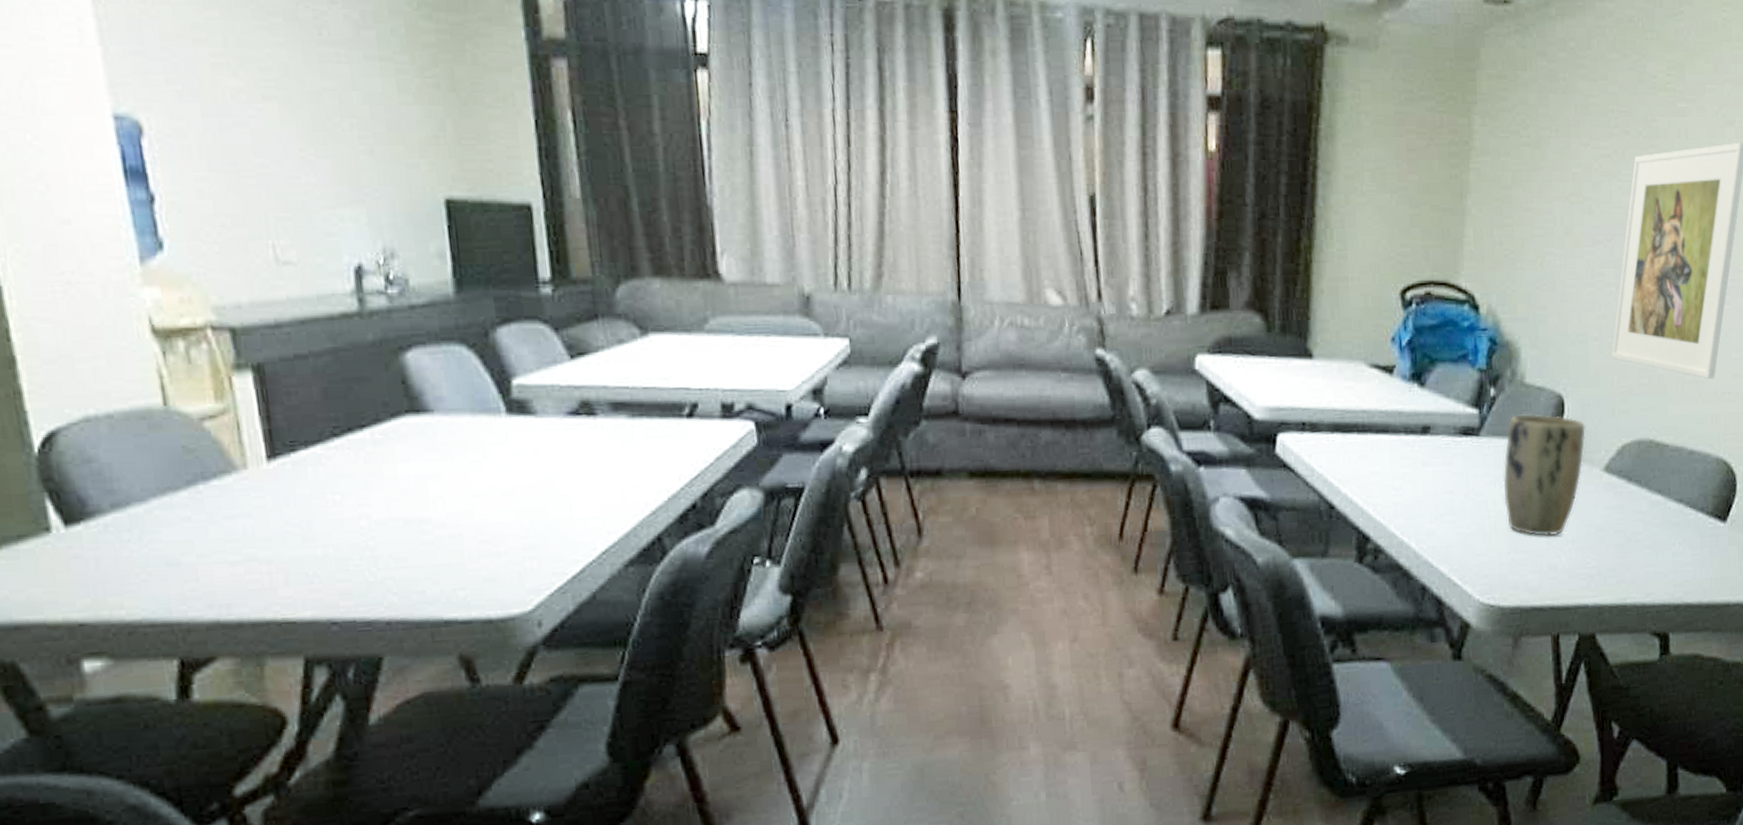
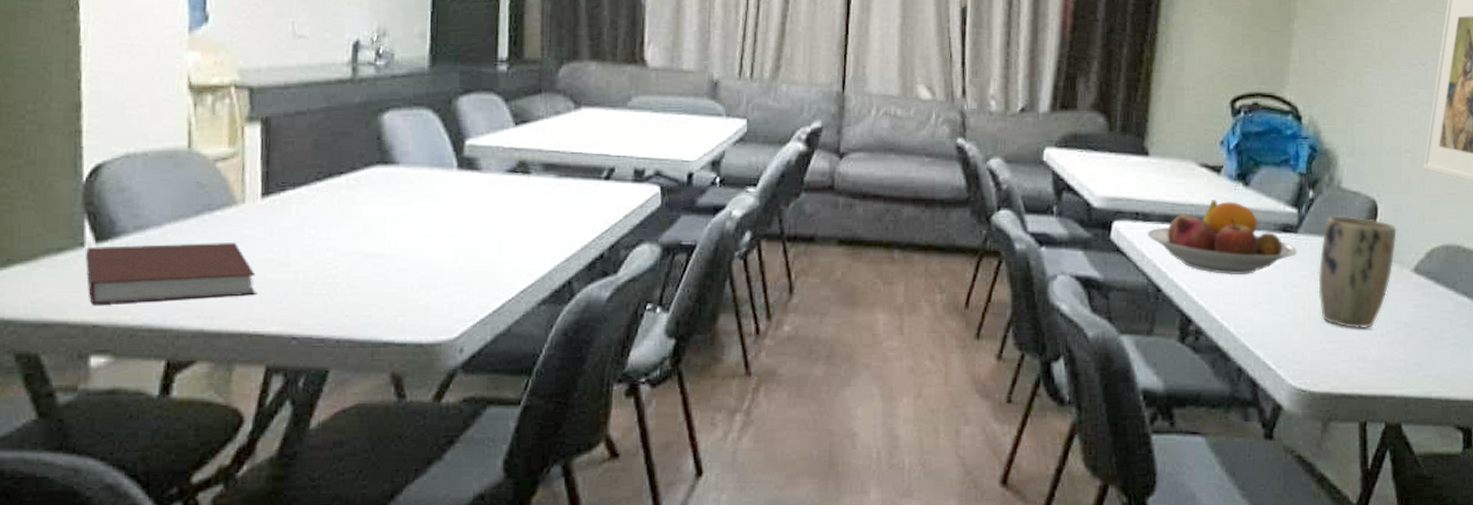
notebook: none [54,516,277,600] -> present [85,243,256,305]
fruit bowl: none [1316,404,1480,487] -> present [1147,200,1298,276]

